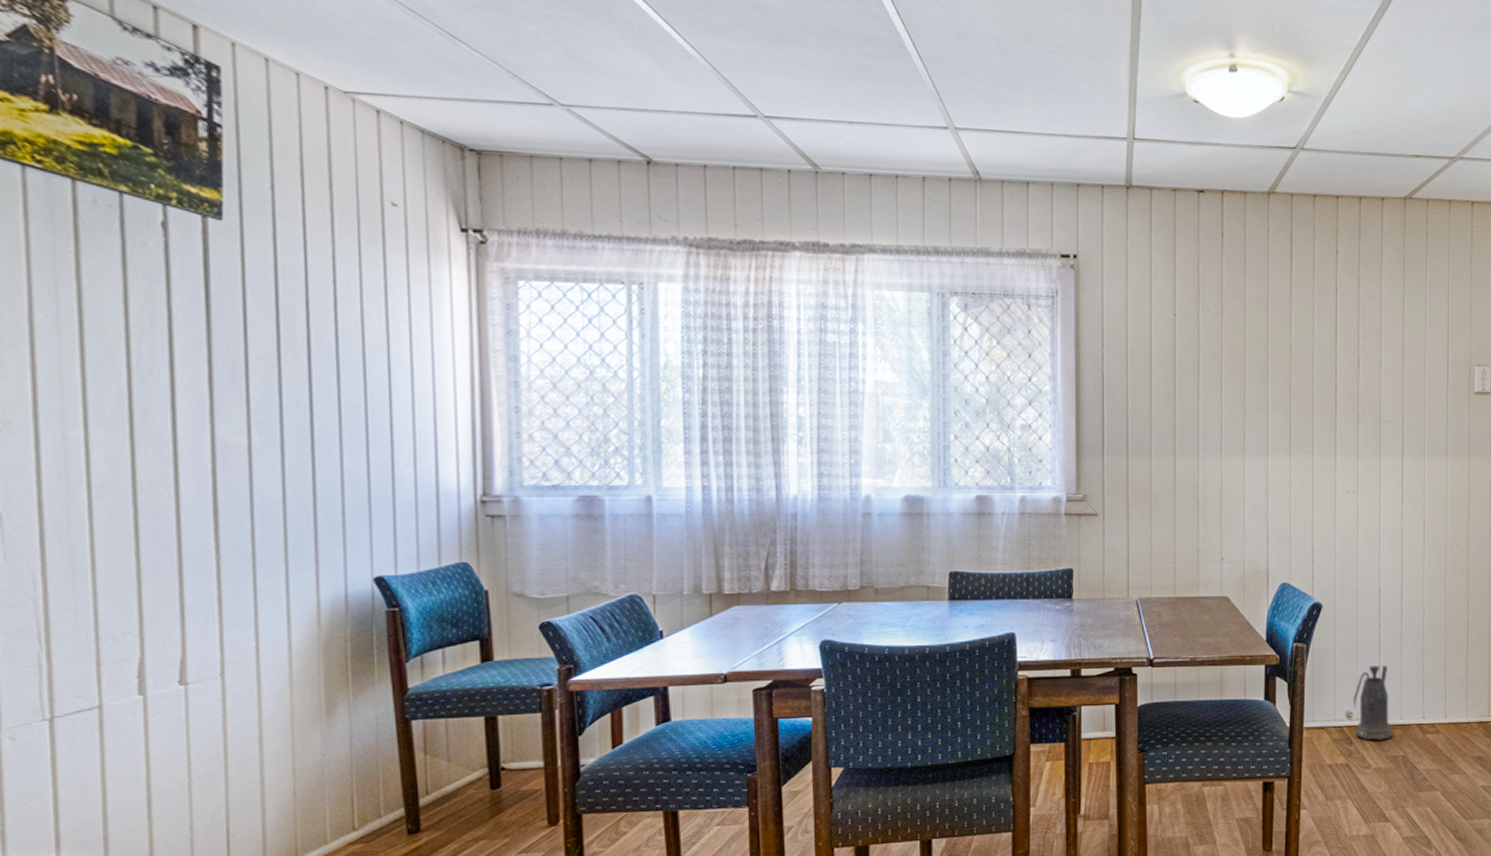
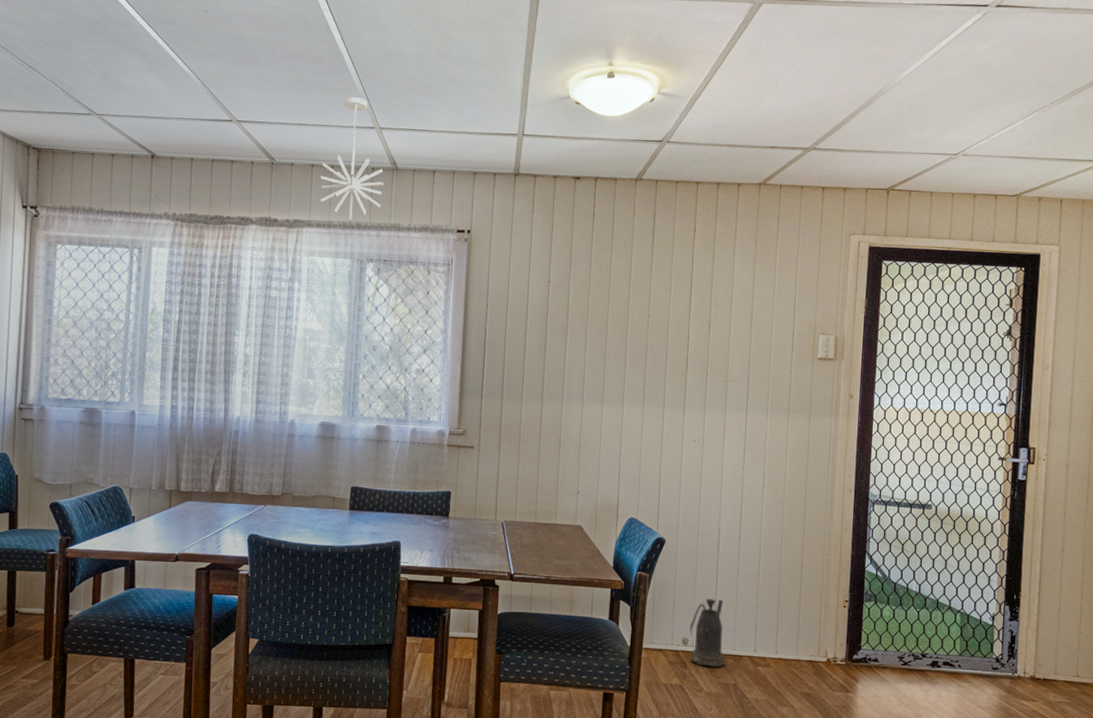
pendant light: none [881,88,965,243] -> present [320,97,384,220]

